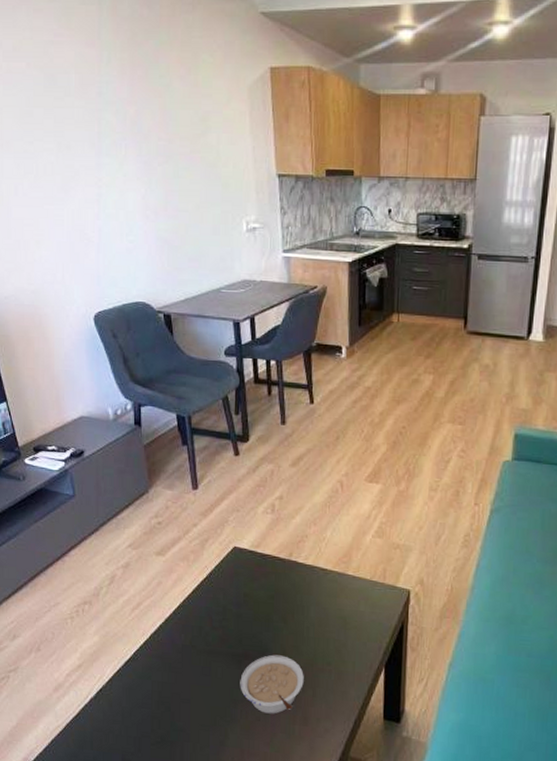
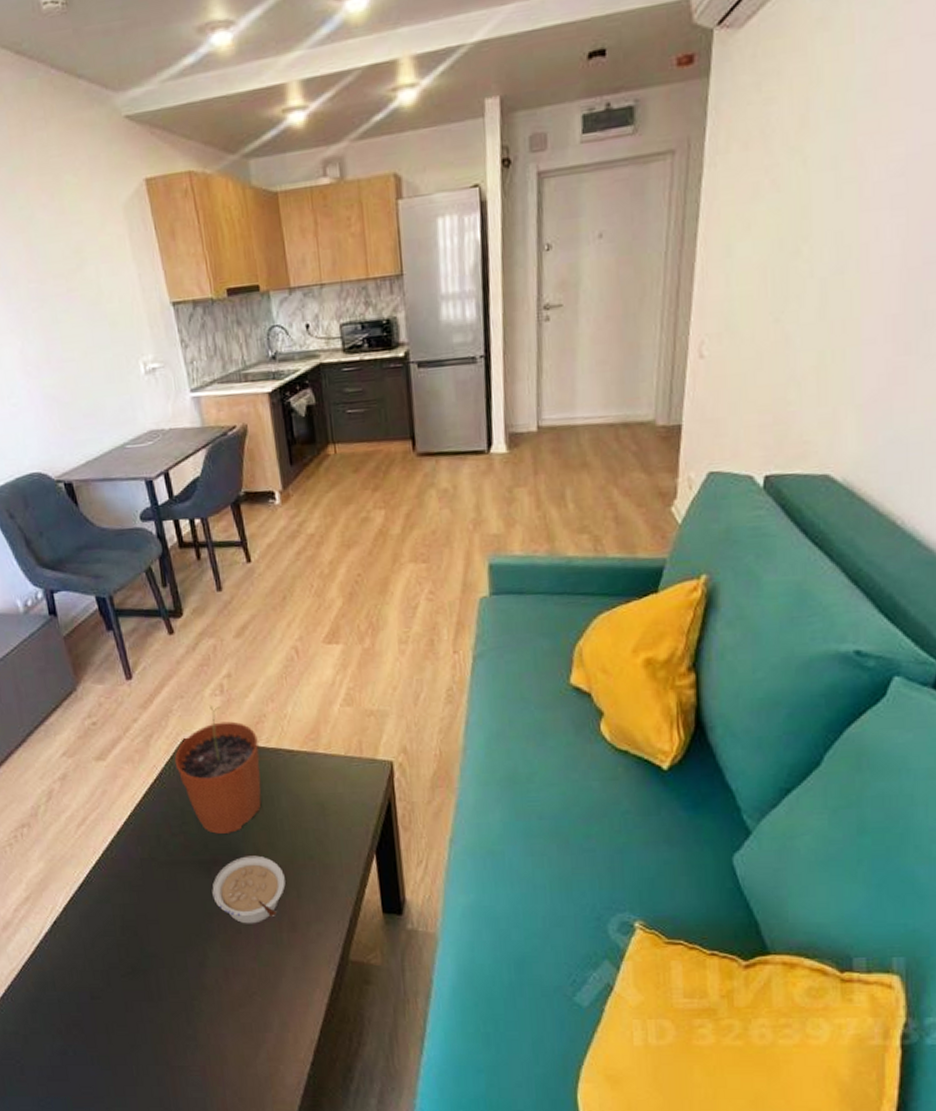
plant pot: none [224,520,298,633] -> present [174,704,262,834]

